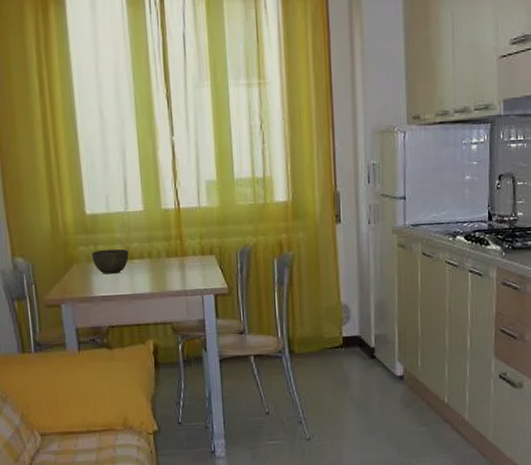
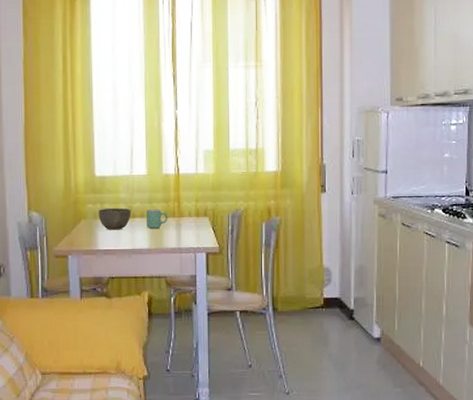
mug: none [146,249,170,271] -> present [146,209,168,228]

